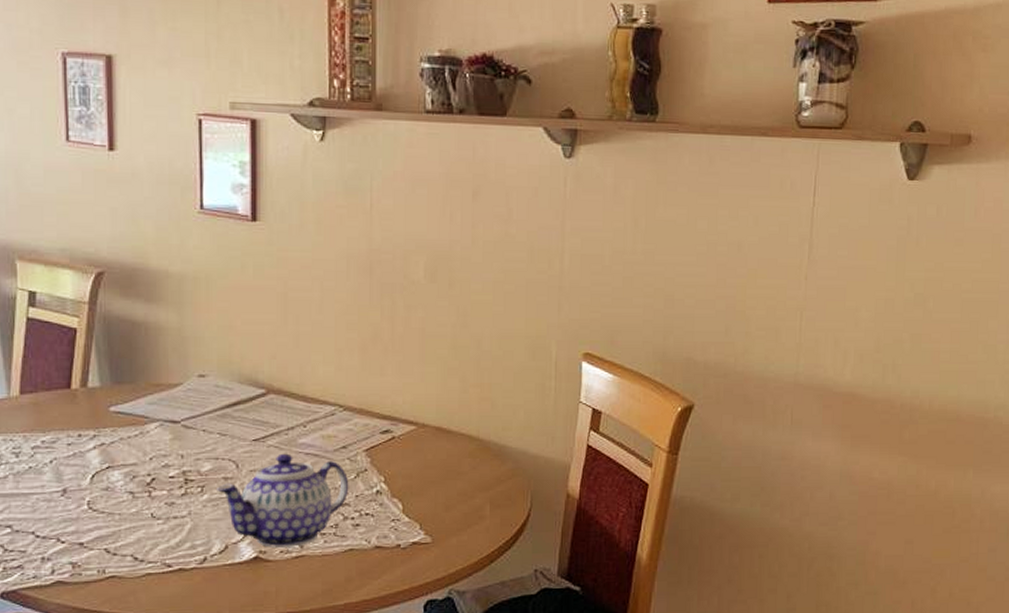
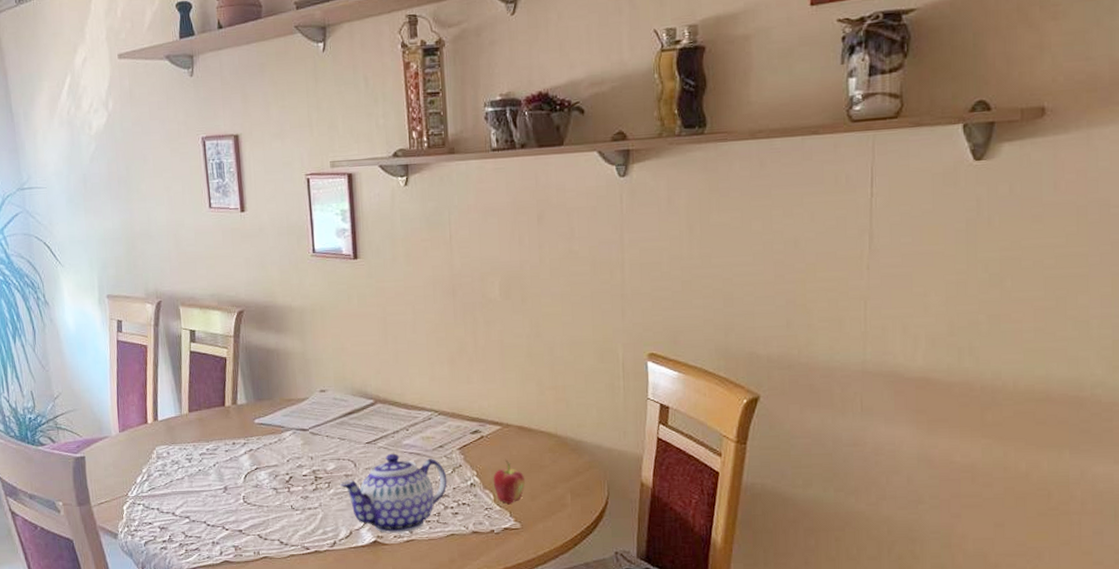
fruit: none [403,464,440,515] -> present [493,460,526,504]

